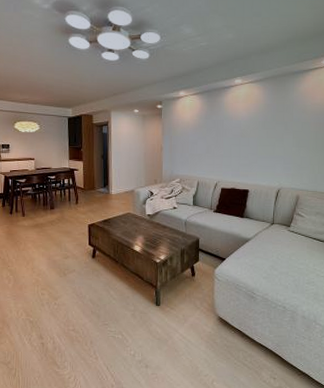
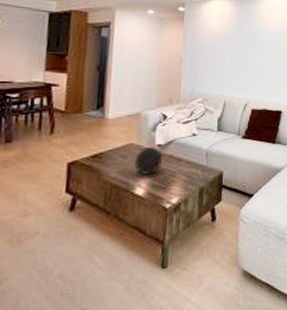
decorative orb: none [132,216,153,236] -> present [134,147,164,175]

